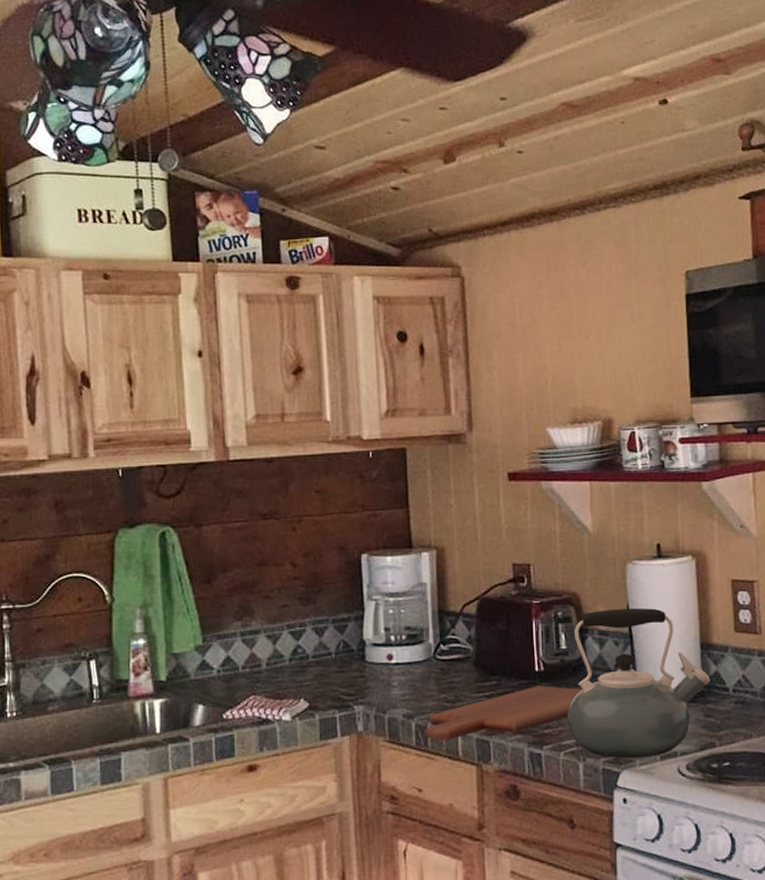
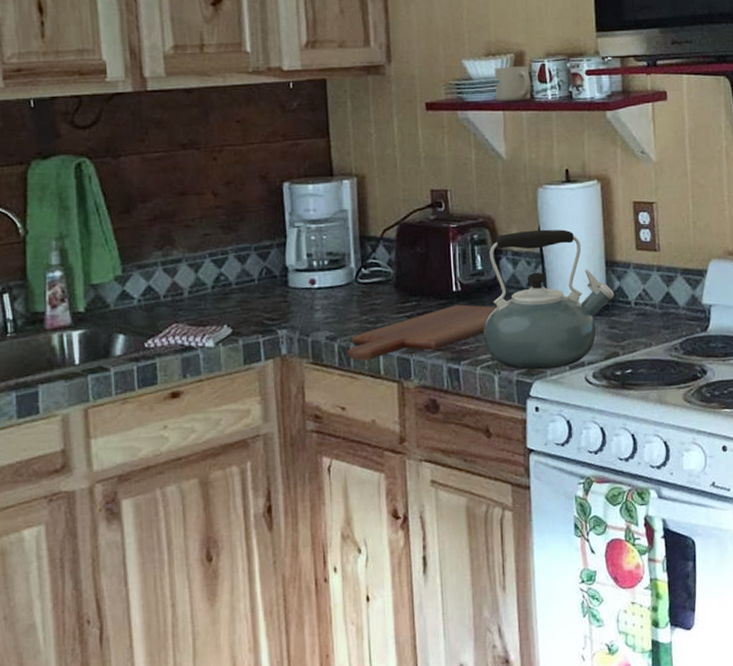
cup: none [580,434,620,473] -> present [494,66,531,103]

